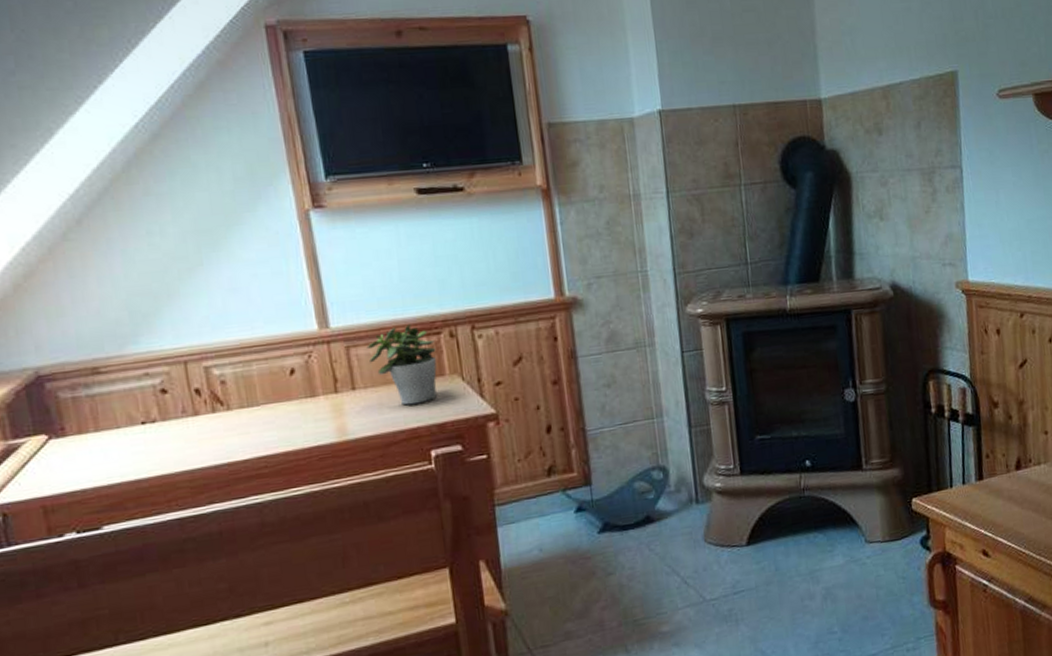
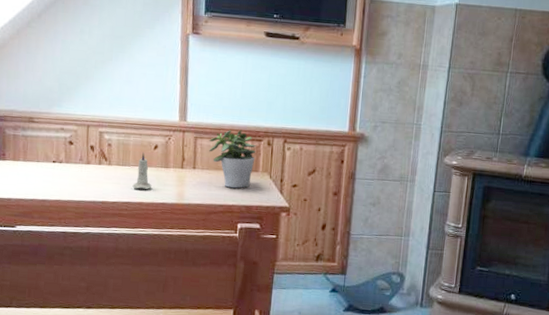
candle: none [268,382,298,436] -> present [132,152,152,190]

